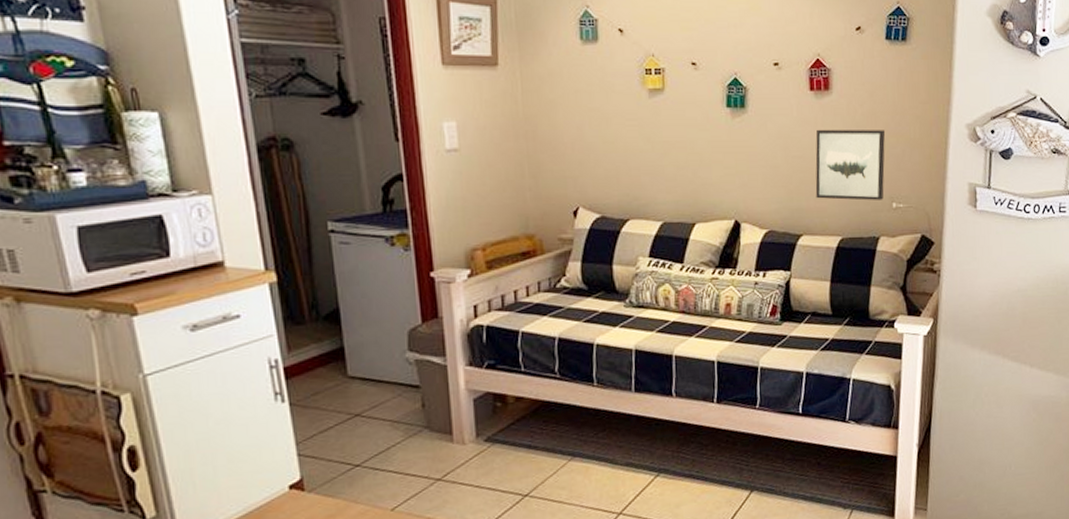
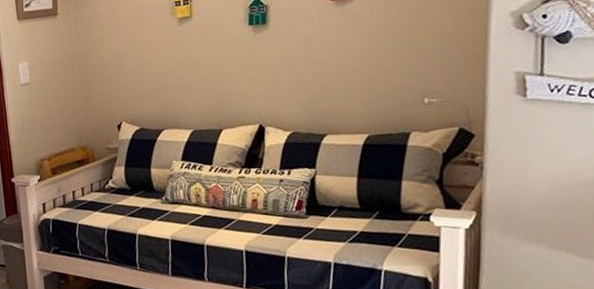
wall art: present [815,129,886,201] -> none [338,28,414,100]

